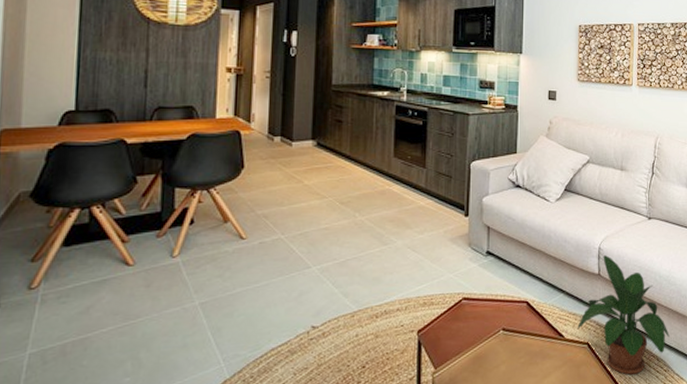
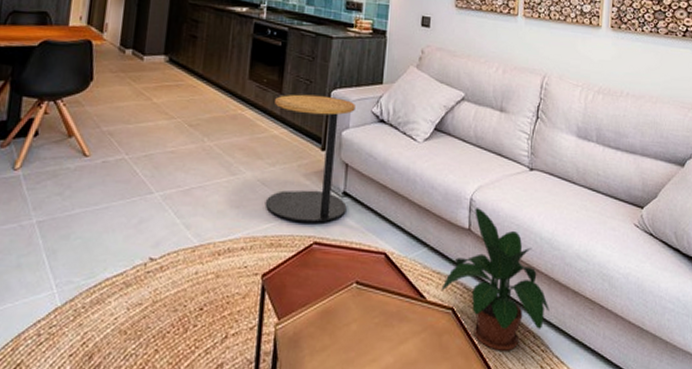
side table: none [416,167,493,282] -> present [265,94,355,223]

